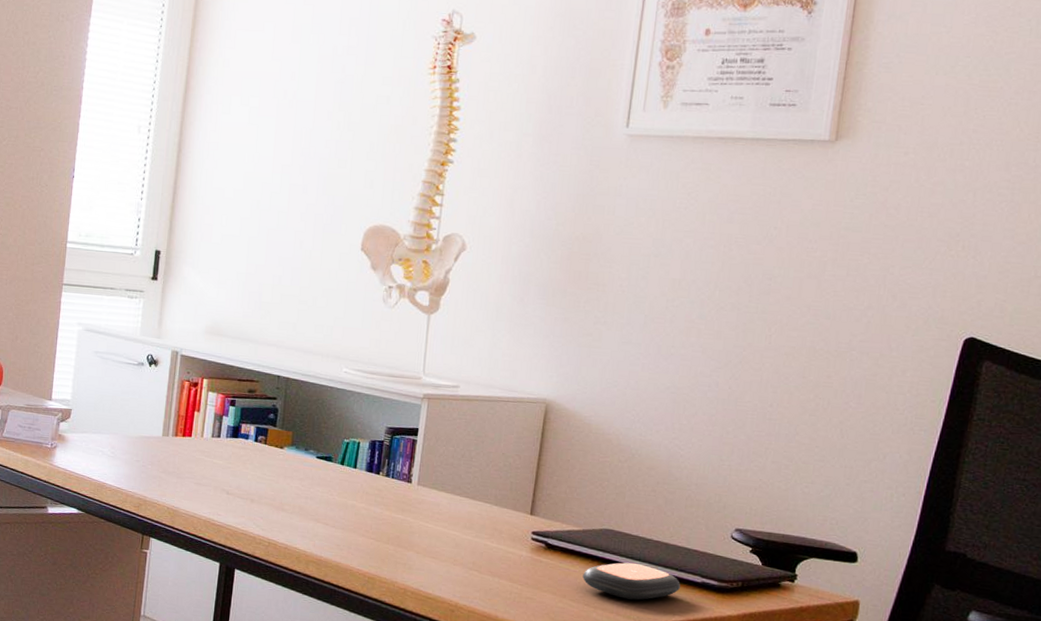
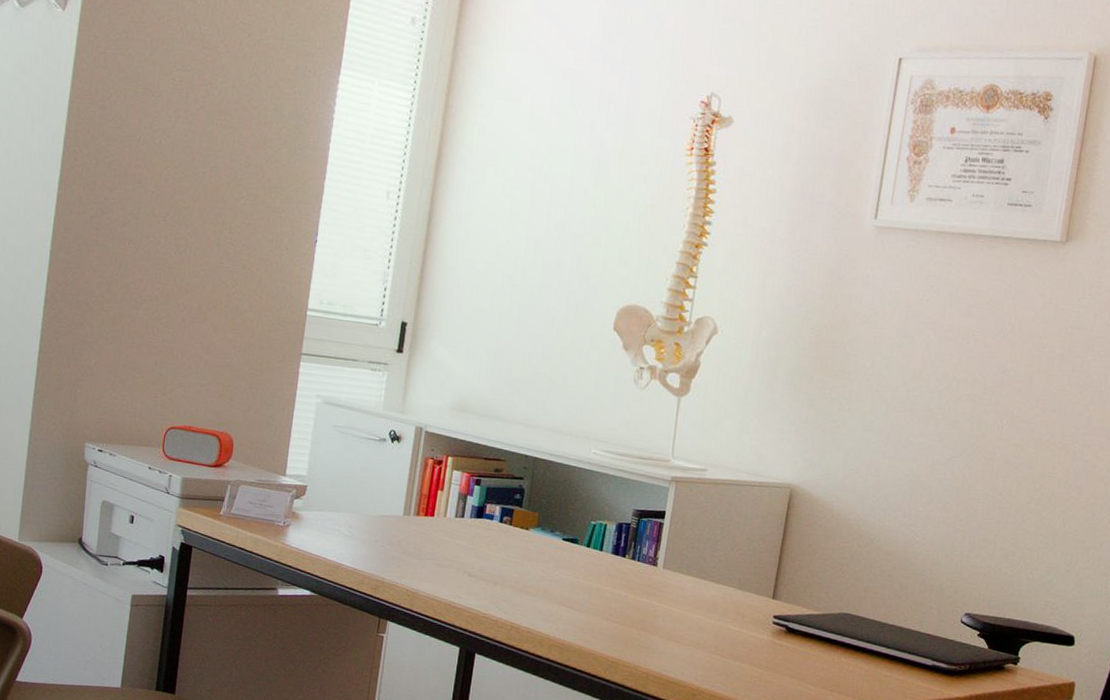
remote control: present [582,562,681,600] -> none [821,646,913,683]

